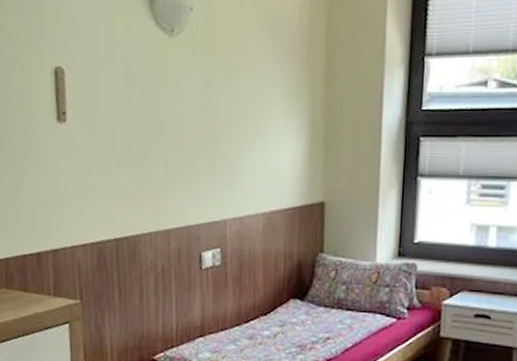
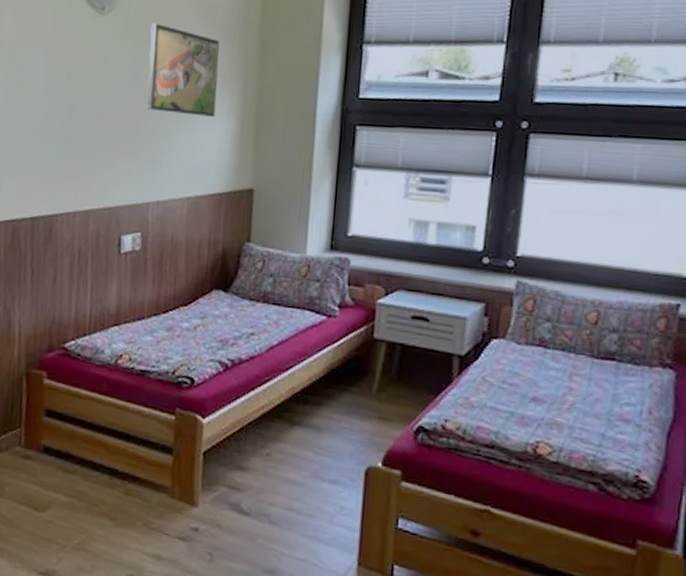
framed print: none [219,43,287,134] -> present [146,22,219,117]

